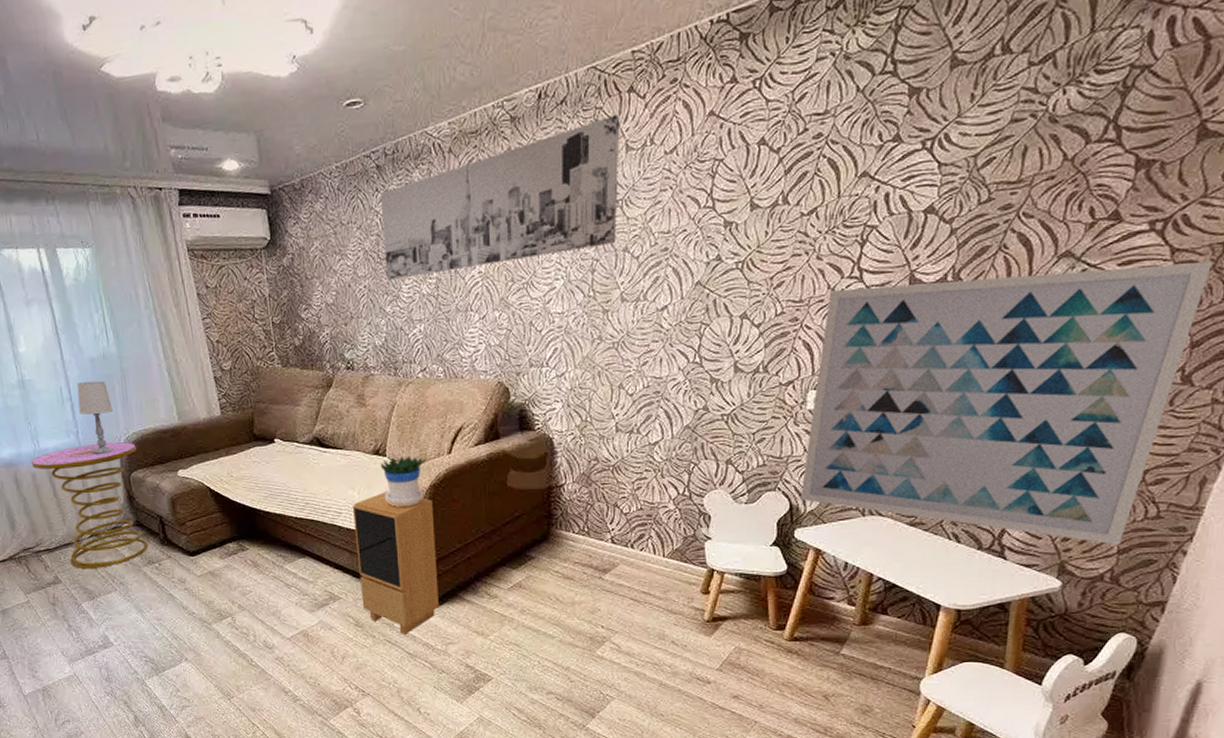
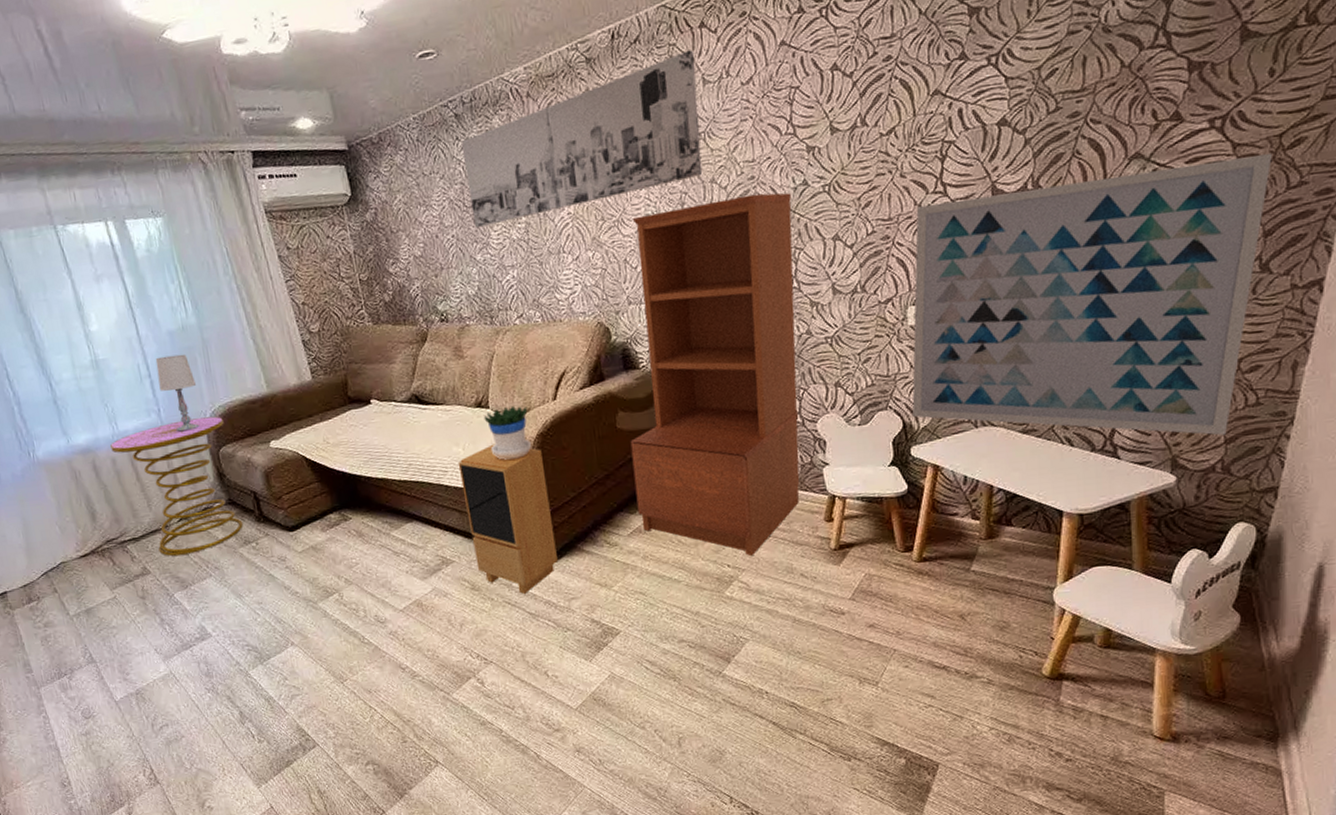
bookshelf: none [519,266,703,620] -> present [630,192,800,557]

